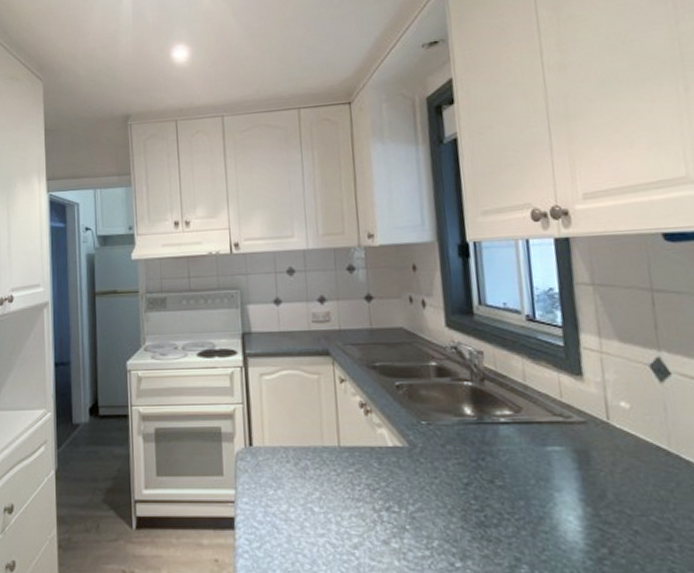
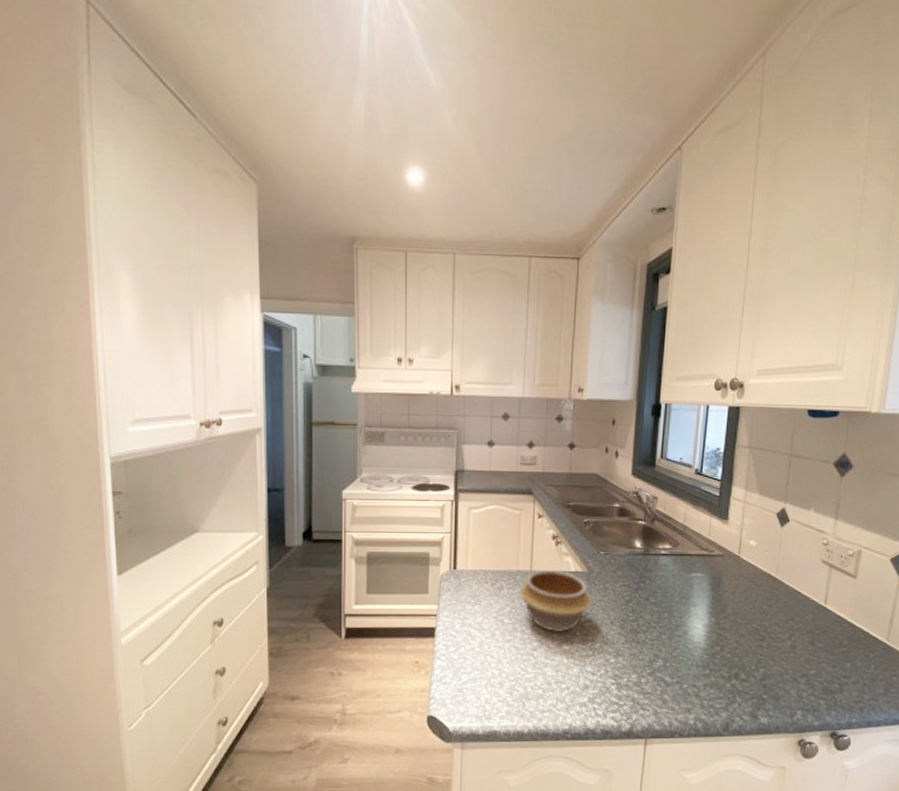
bowl: none [329,445,421,526] -> present [520,570,592,633]

